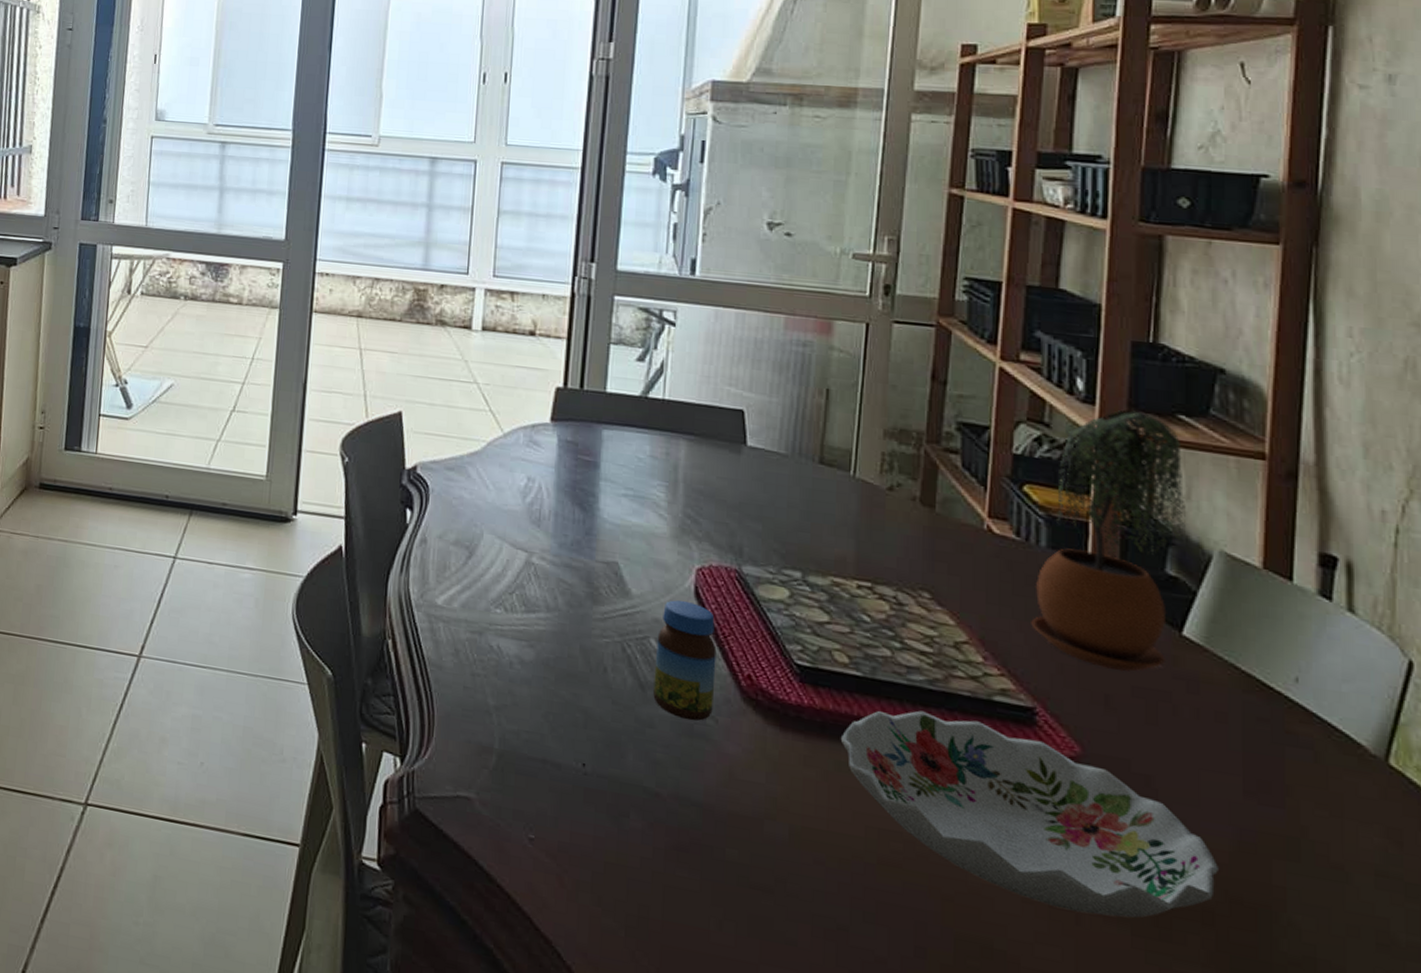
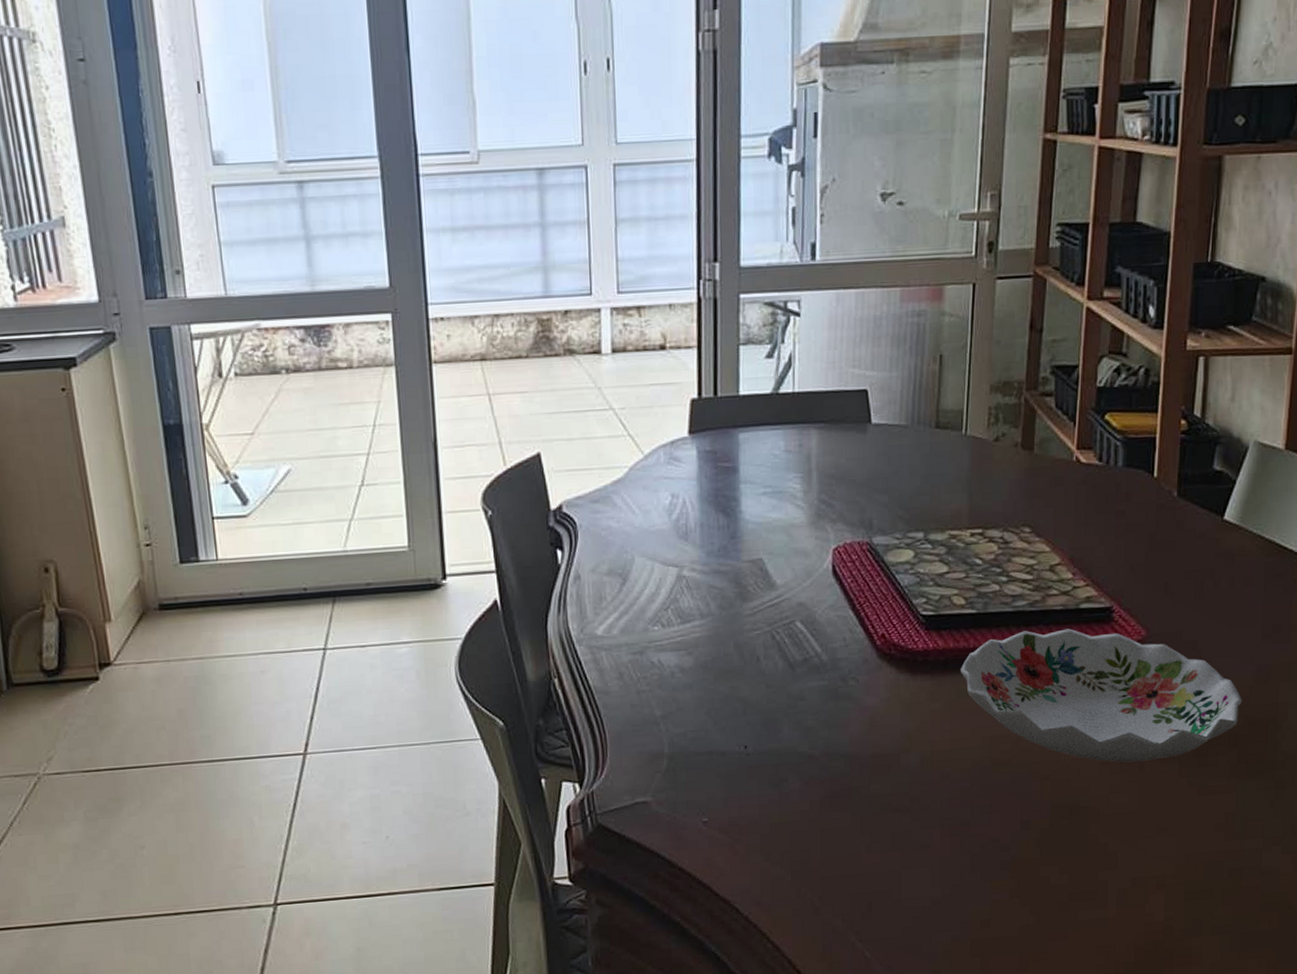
jar: present [653,600,717,721] -> none [801,581,855,686]
potted plant: present [1031,409,1186,672] -> none [1110,328,1230,561]

